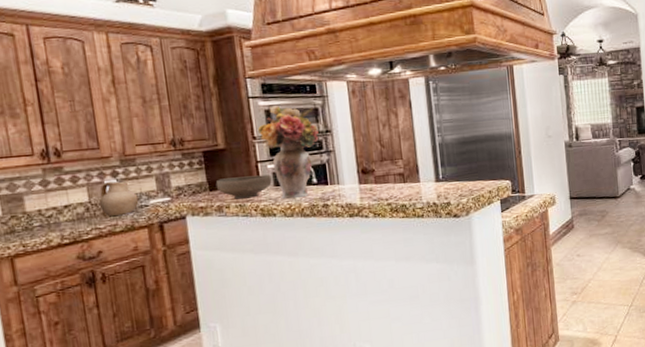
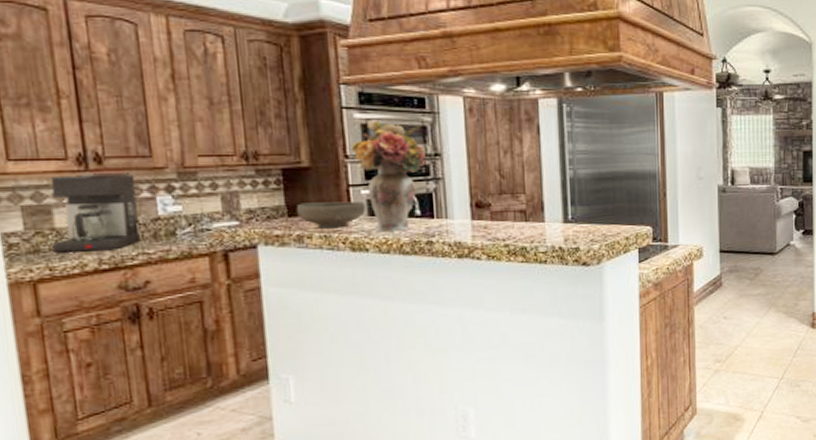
coffee maker: none [21,164,93,232] -> present [50,174,140,253]
ceramic pitcher: present [98,181,139,217] -> none [148,198,199,241]

